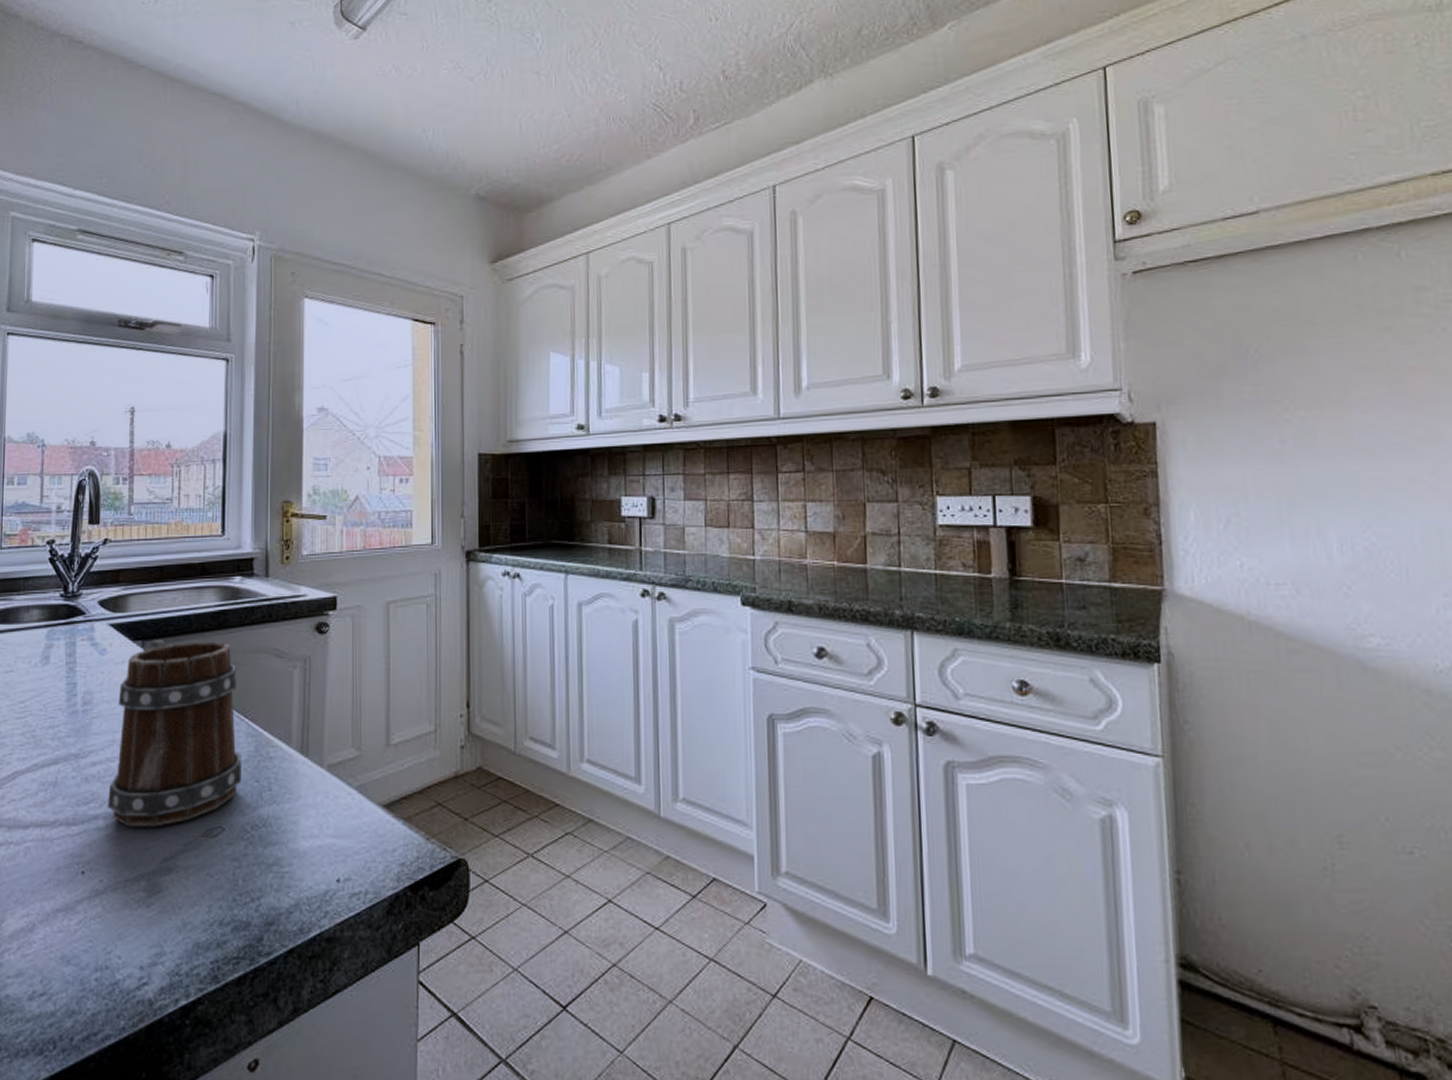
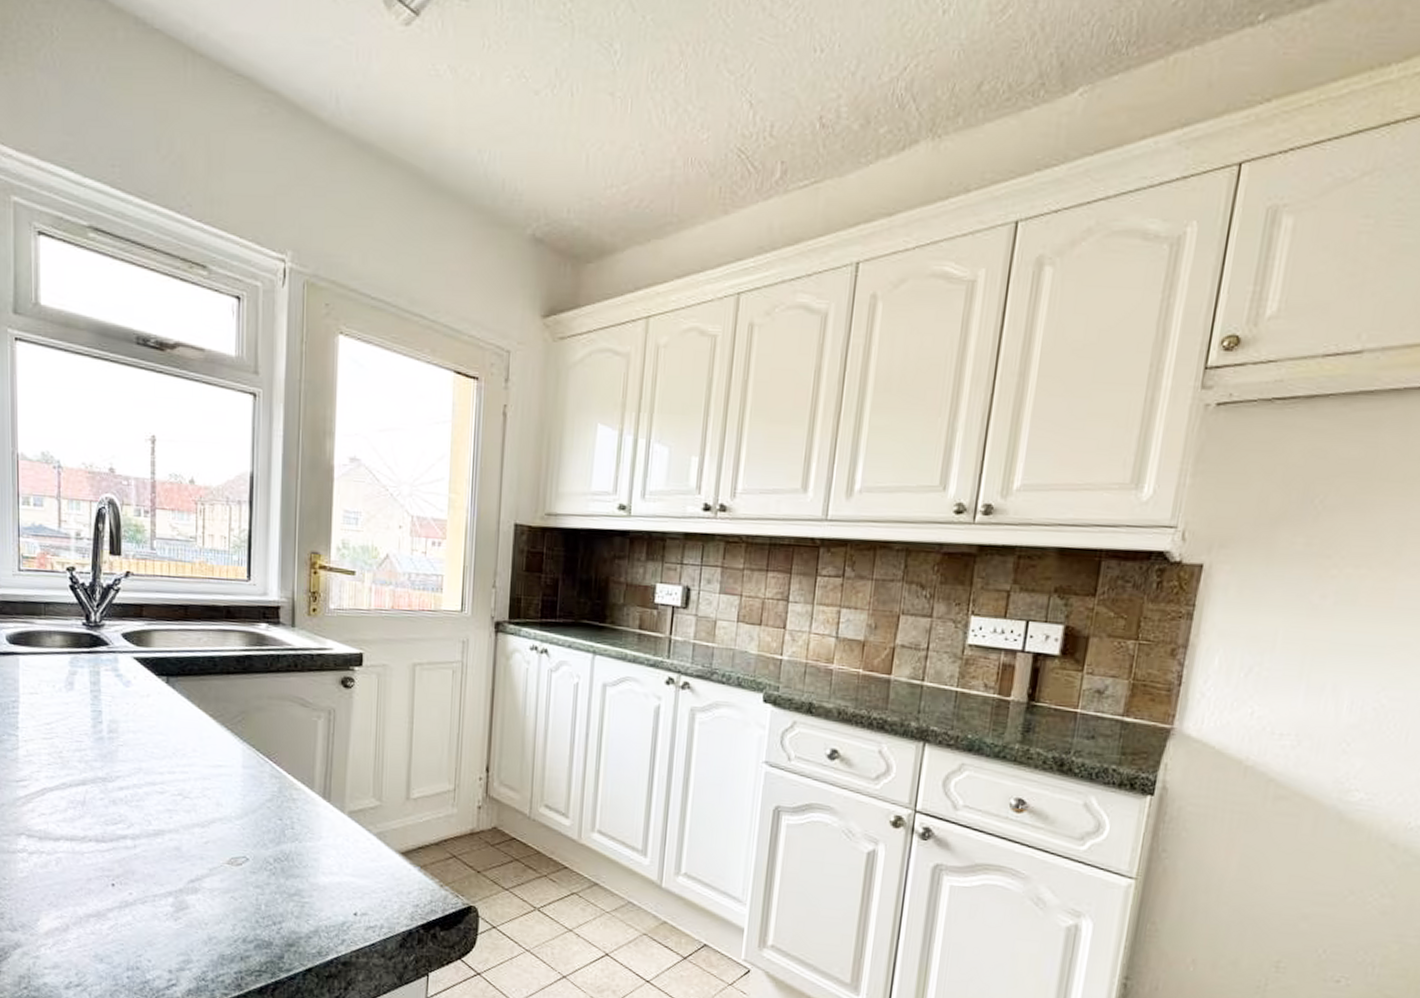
mug: present [108,639,242,828] -> none [135,676,265,852]

